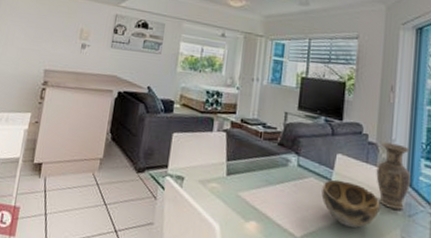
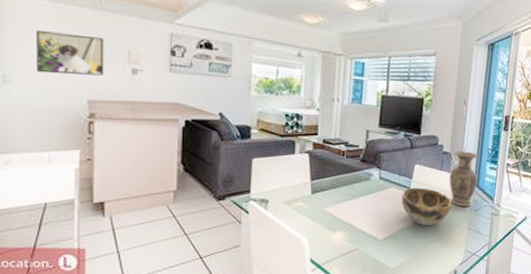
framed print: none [12,11,65,49] -> present [37,31,104,76]

